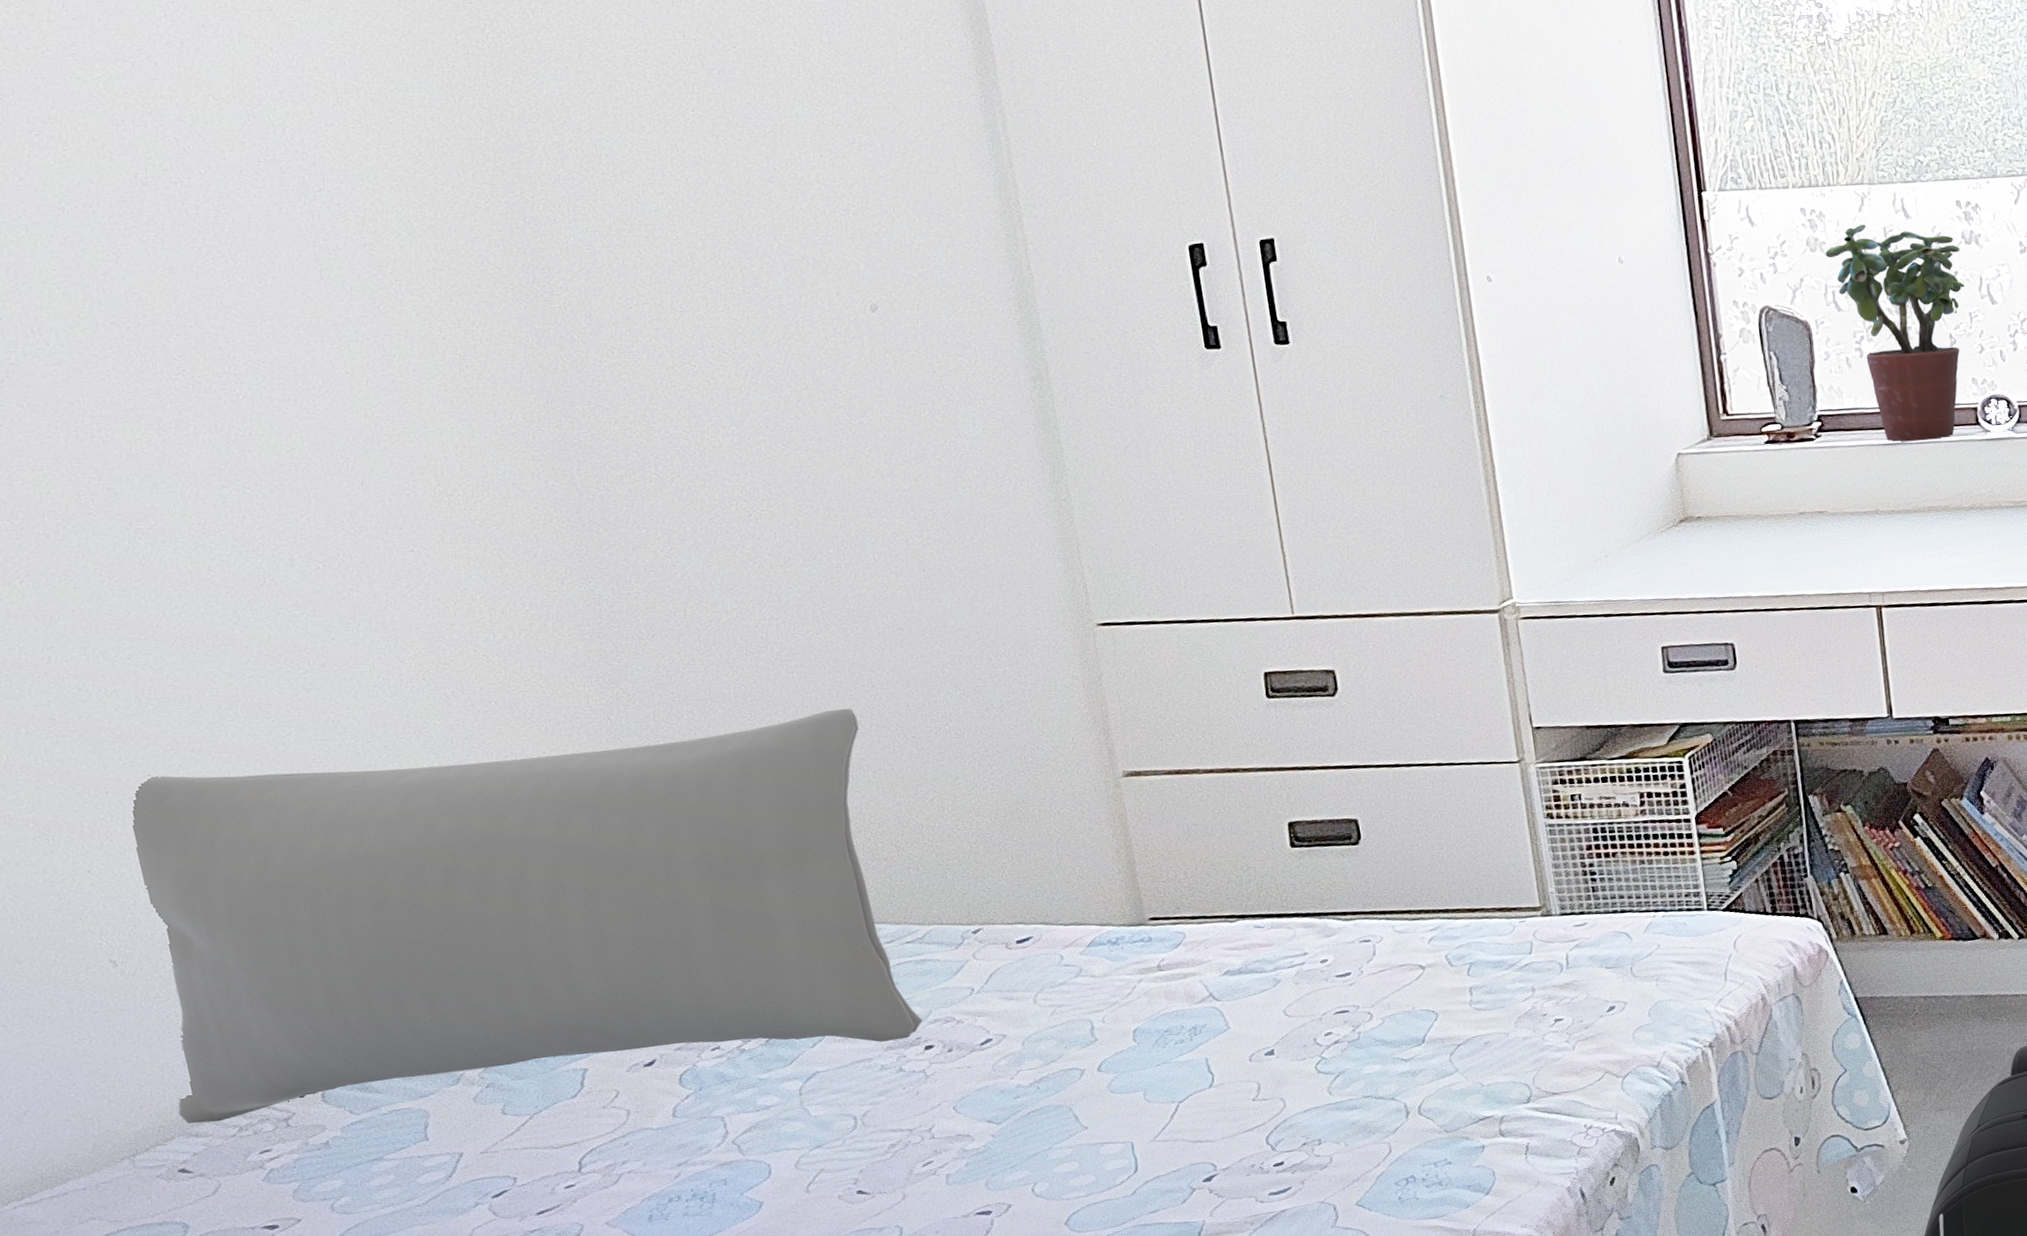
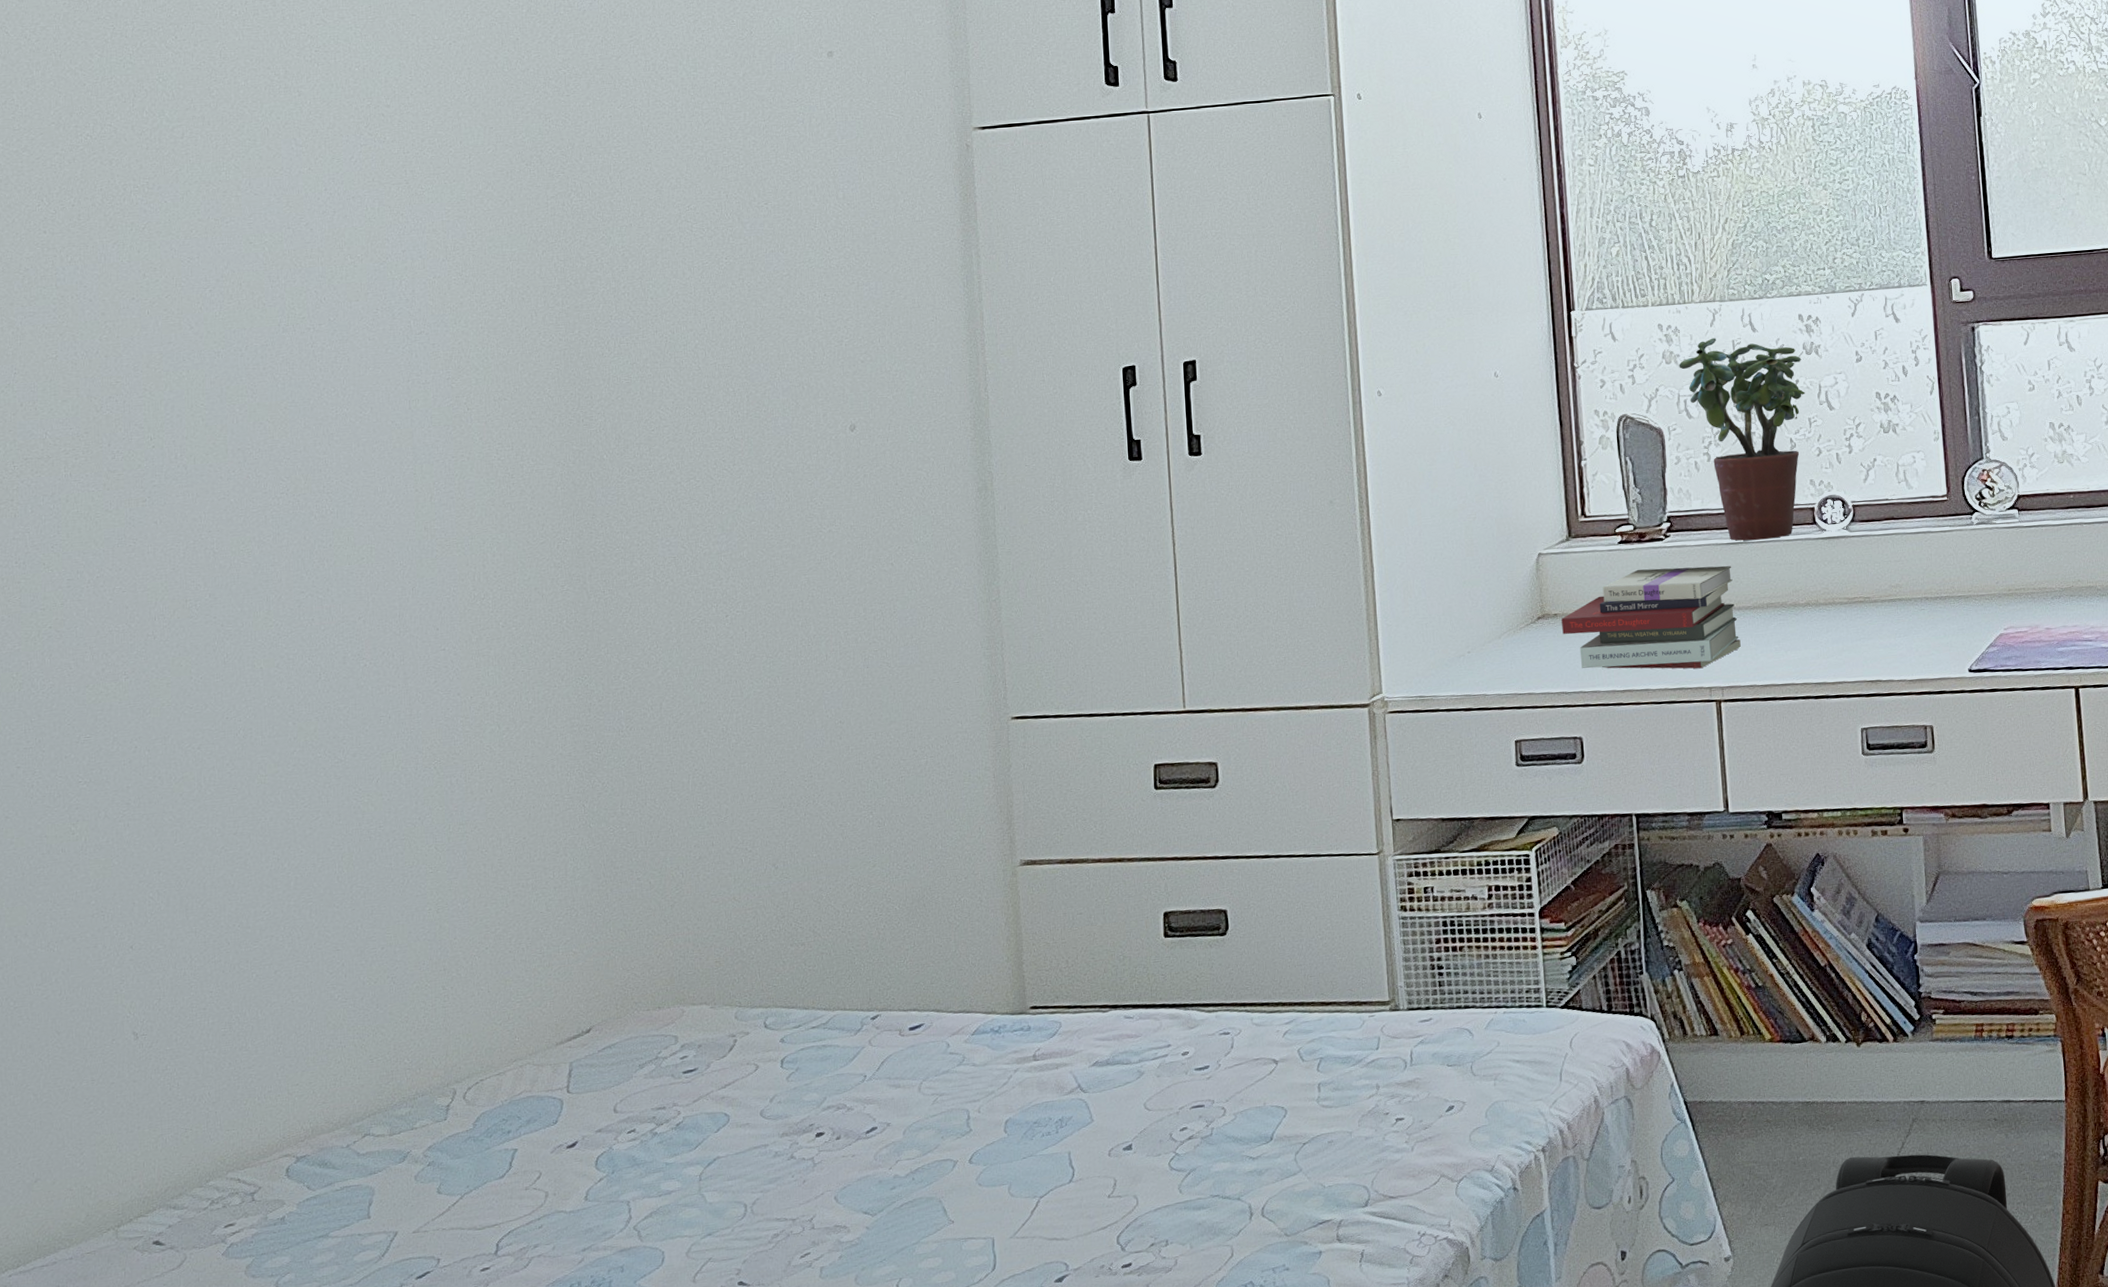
pillow: present [132,708,923,1124] -> none [162,797,817,1196]
books: none [1706,467,1901,574] -> present [1561,565,1741,669]

